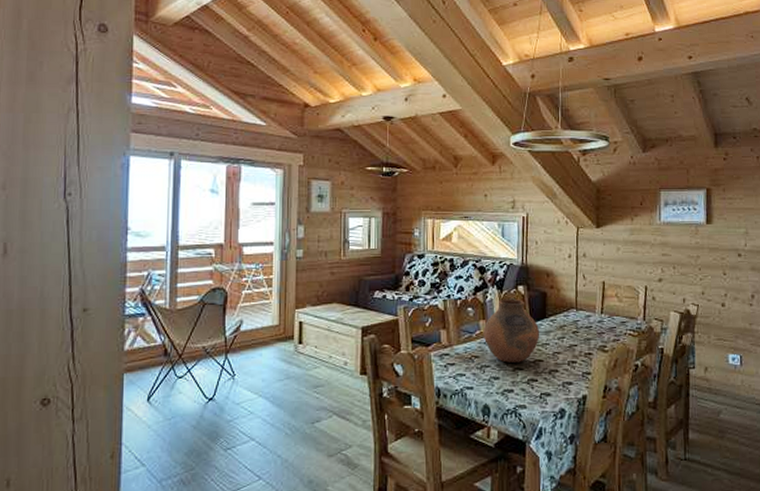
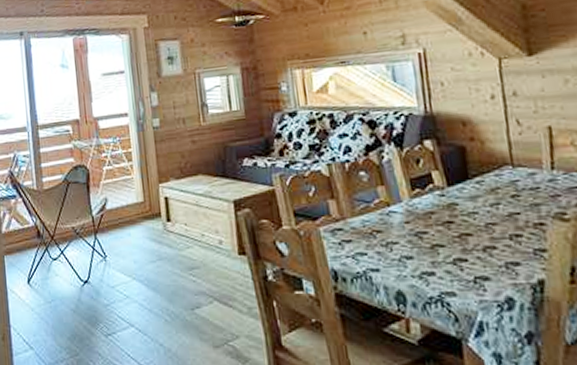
vase: present [483,298,540,363] -> none [382,157,464,238]

